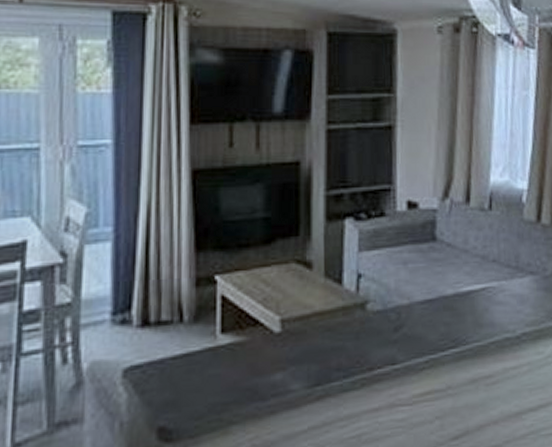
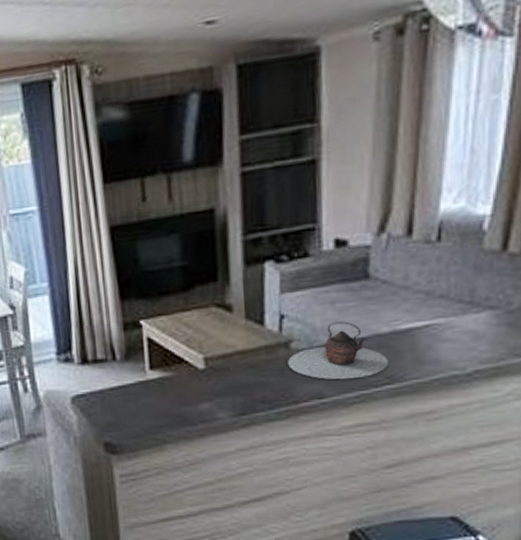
teapot: none [364,282,453,344] -> present [288,321,388,380]

